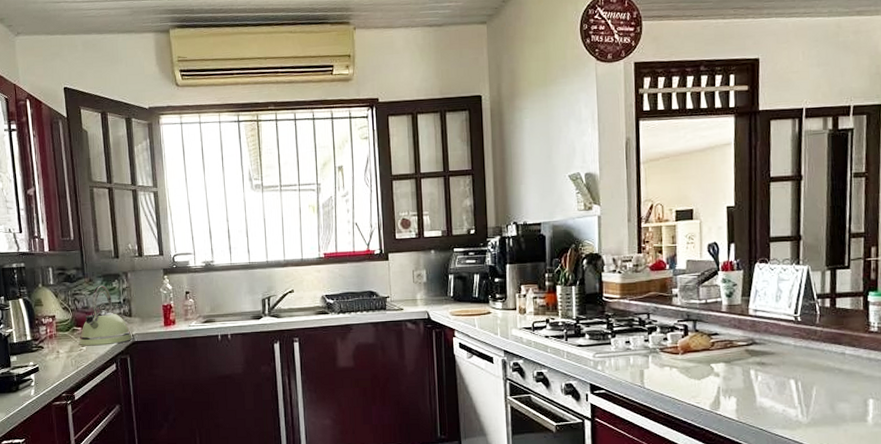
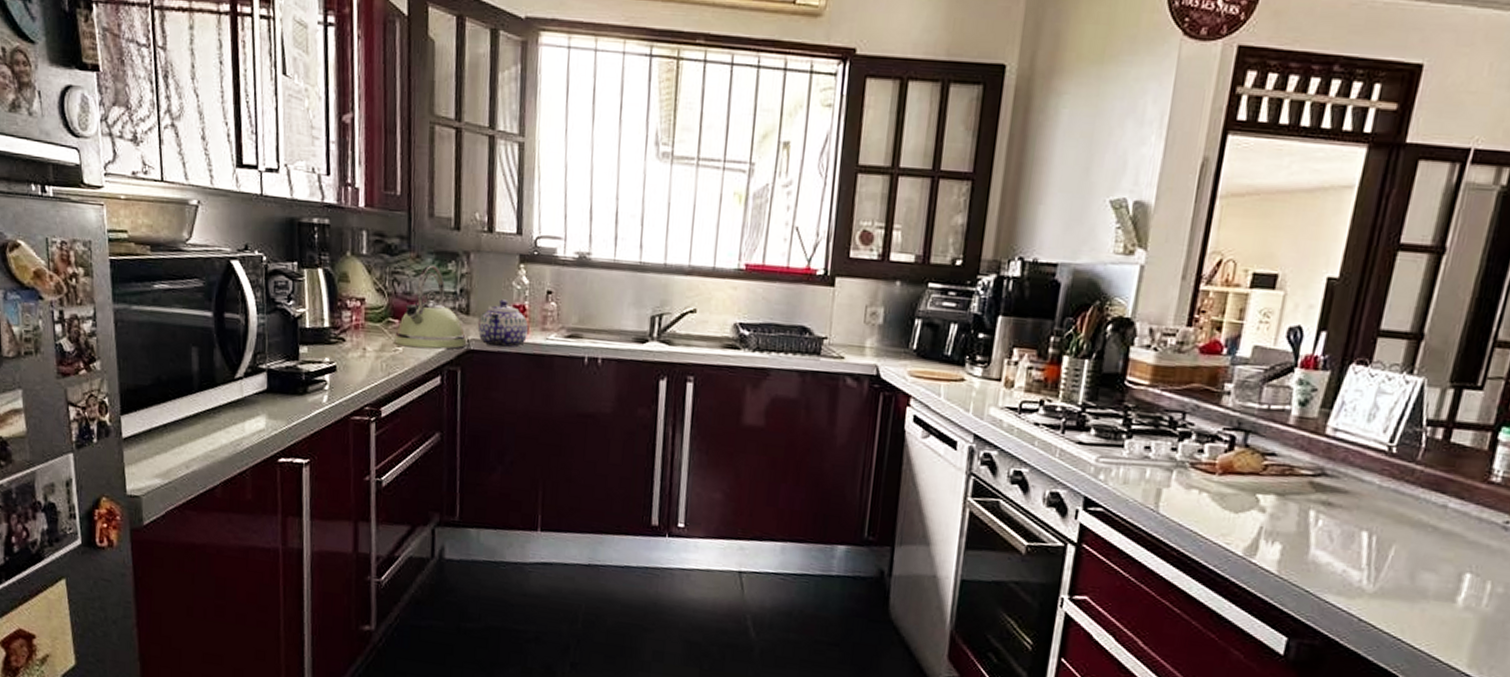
teapot: none [138,302,176,338] -> present [477,299,529,350]

